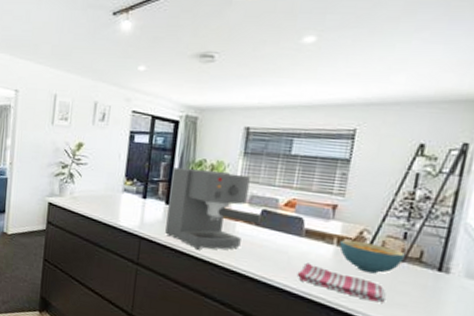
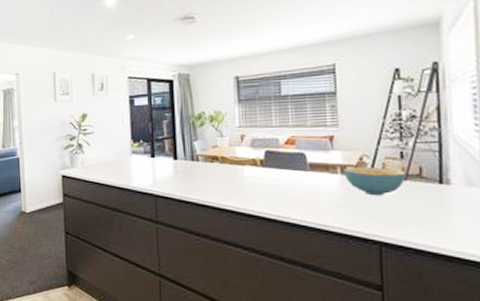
coffee maker: present [165,167,262,250] -> none [175,121,267,199]
dish towel: present [298,262,386,303] -> none [311,195,397,223]

